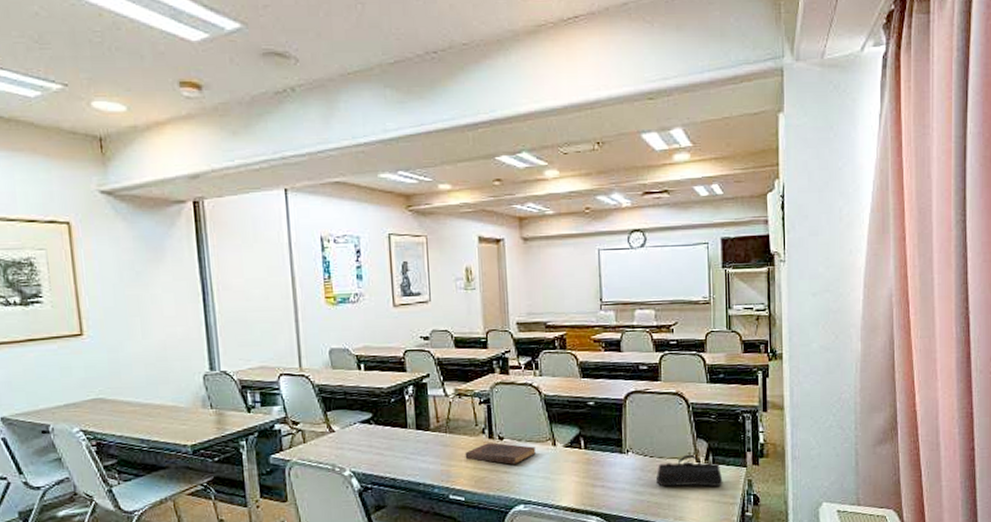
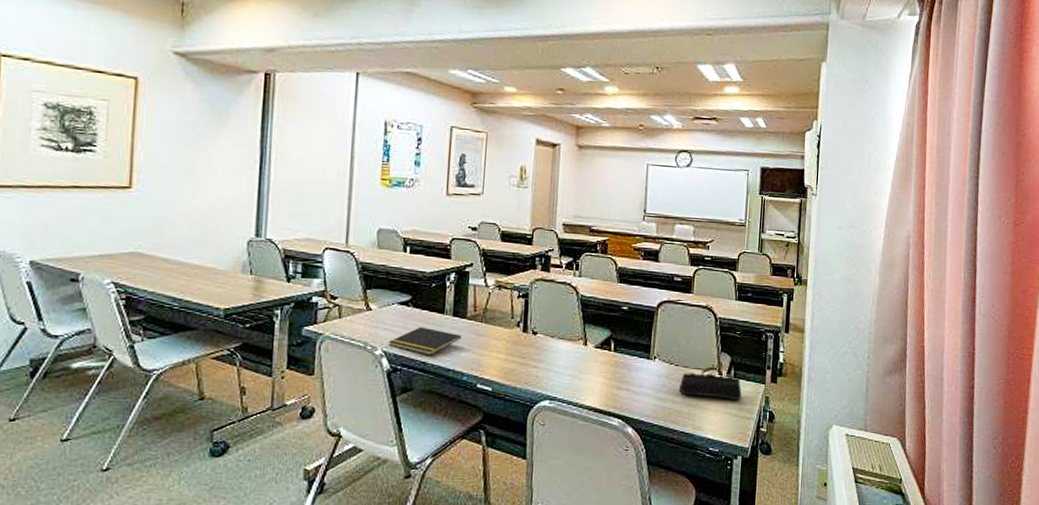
notepad: none [355,443,427,471] -> present [388,326,461,355]
book: present [465,442,536,464] -> none [497,336,567,360]

